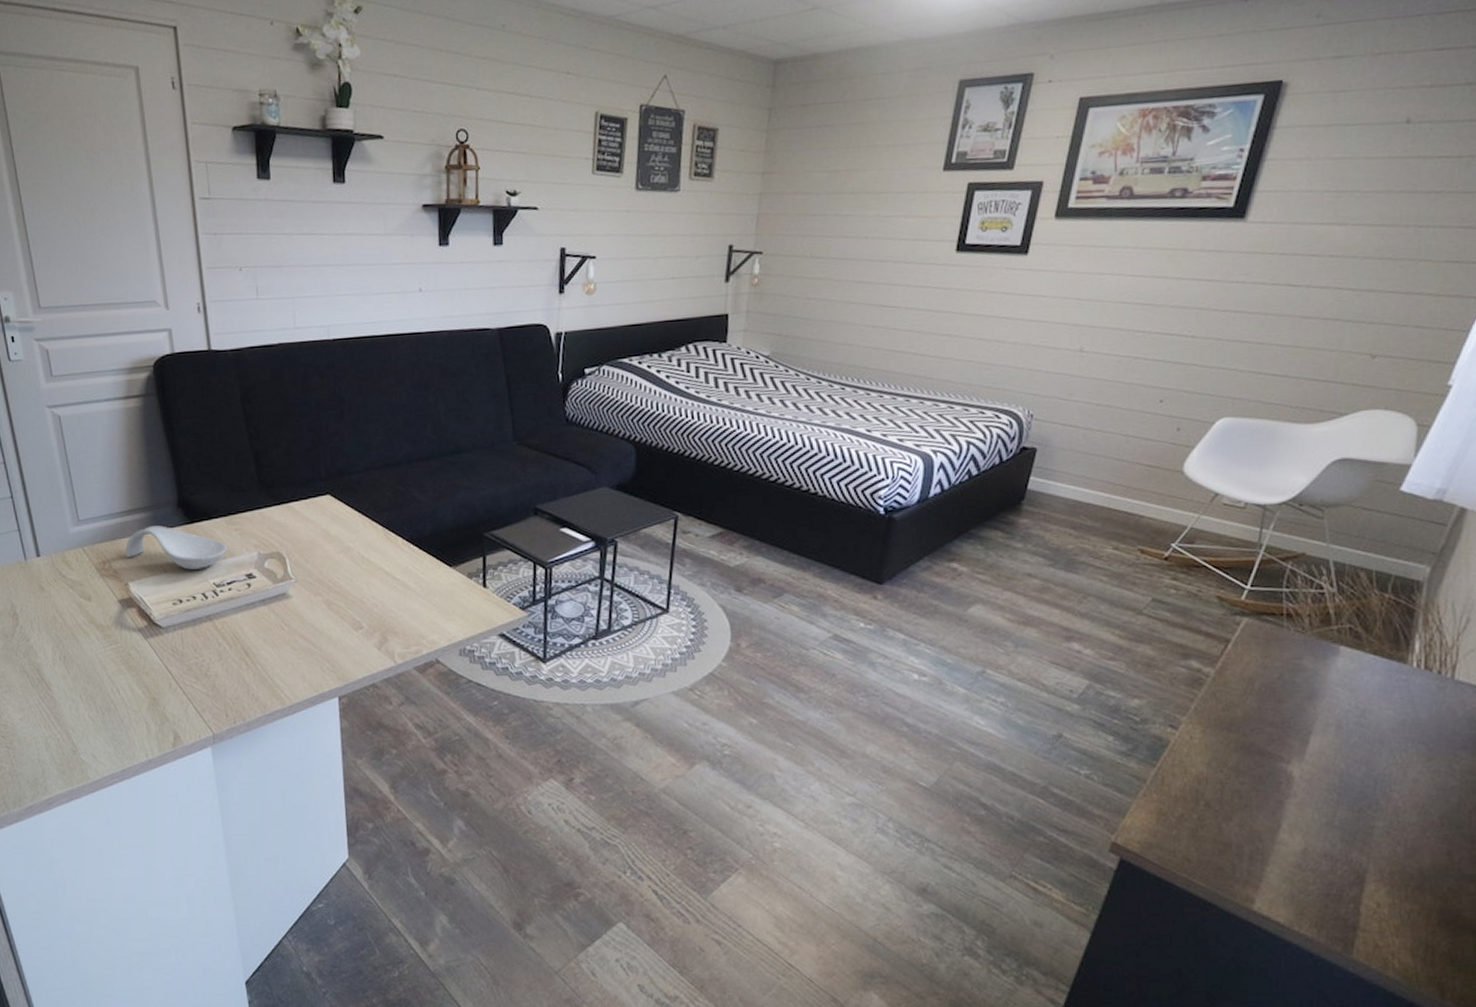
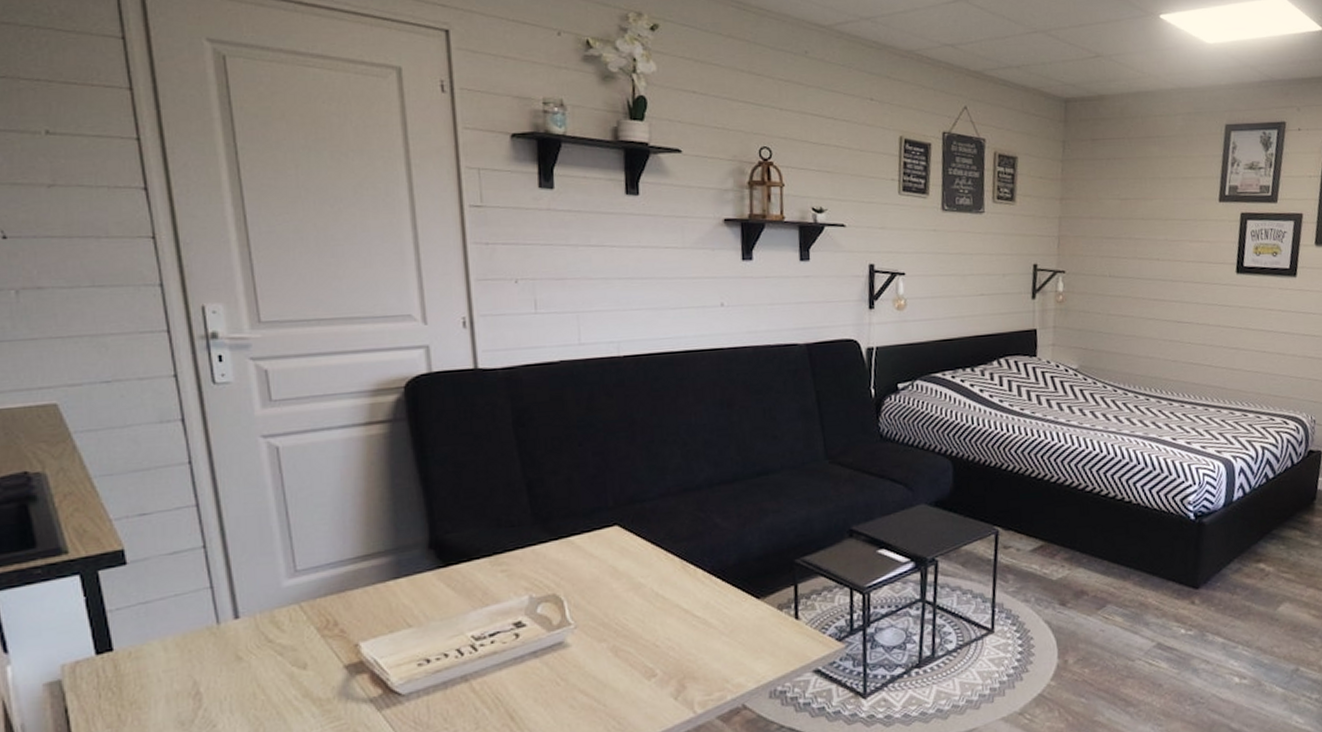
spoon rest: present [124,526,227,570] -> none [356,571,490,622]

